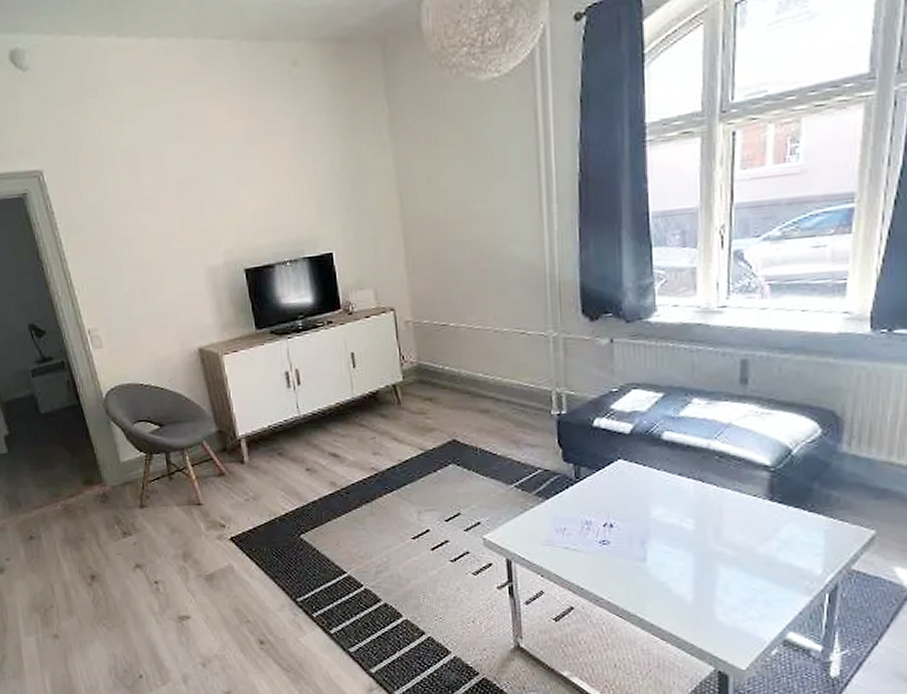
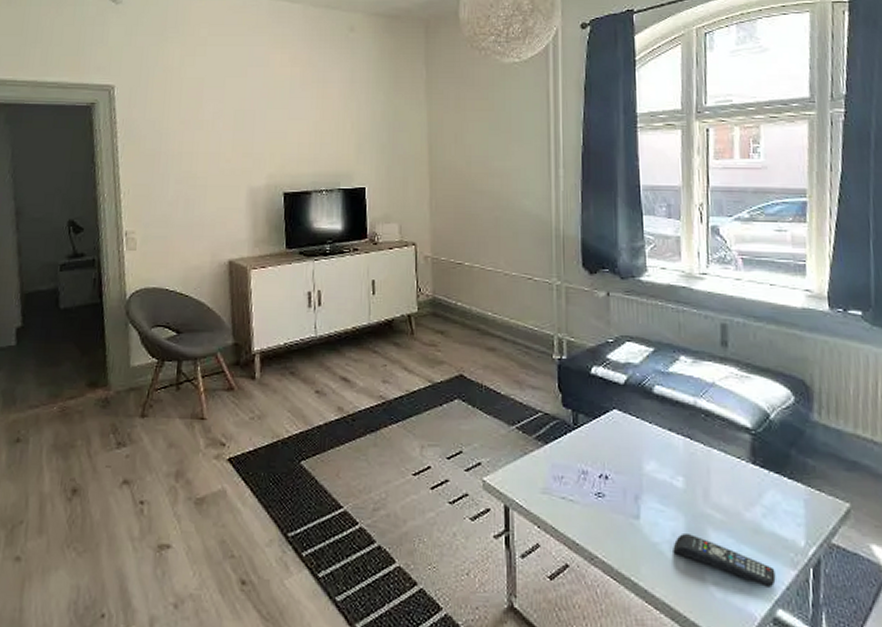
remote control: none [681,572,788,614] -> present [673,534,776,588]

